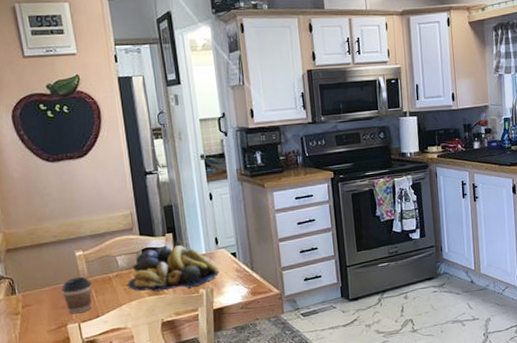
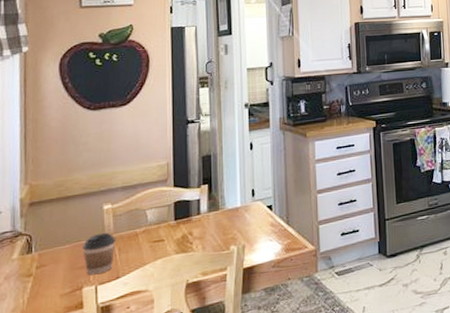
fruit bowl: present [127,245,219,292] -> none [155,197,253,249]

